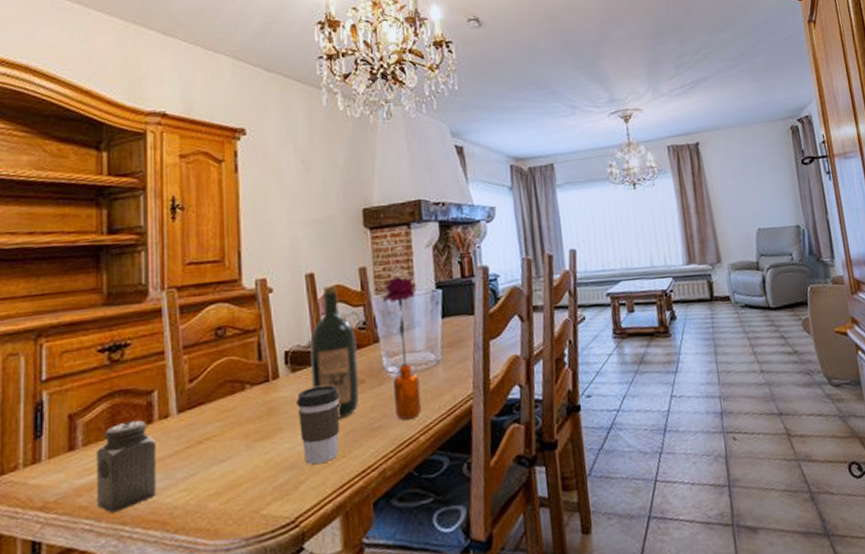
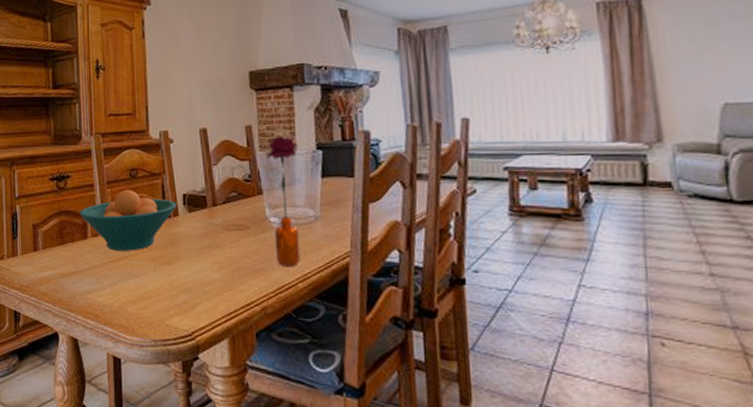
salt shaker: present [95,420,157,513] -> none [51,235,91,302]
fruit bowl: none [143,352,277,433] -> present [80,189,177,251]
coffee cup: present [297,385,340,465] -> none [193,227,229,292]
wine bottle: present [310,285,360,419] -> none [203,140,245,257]

